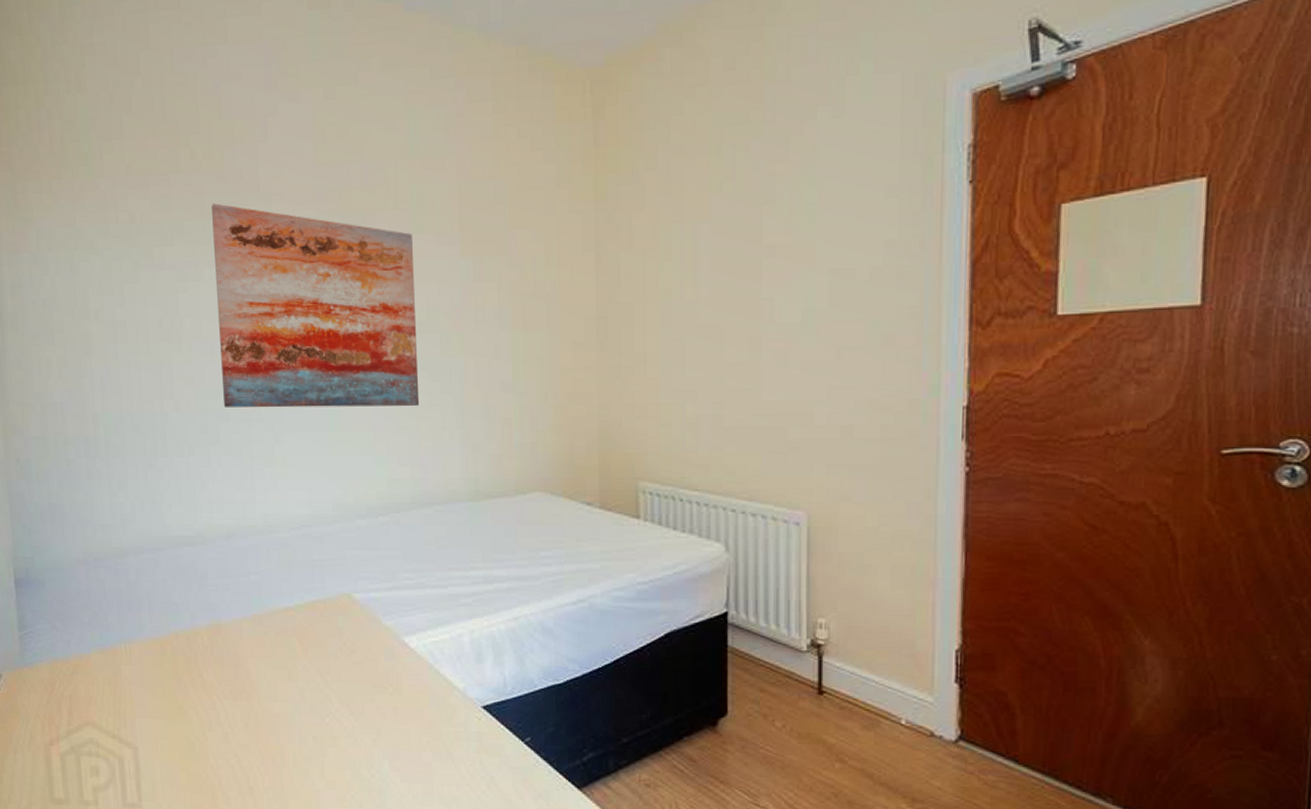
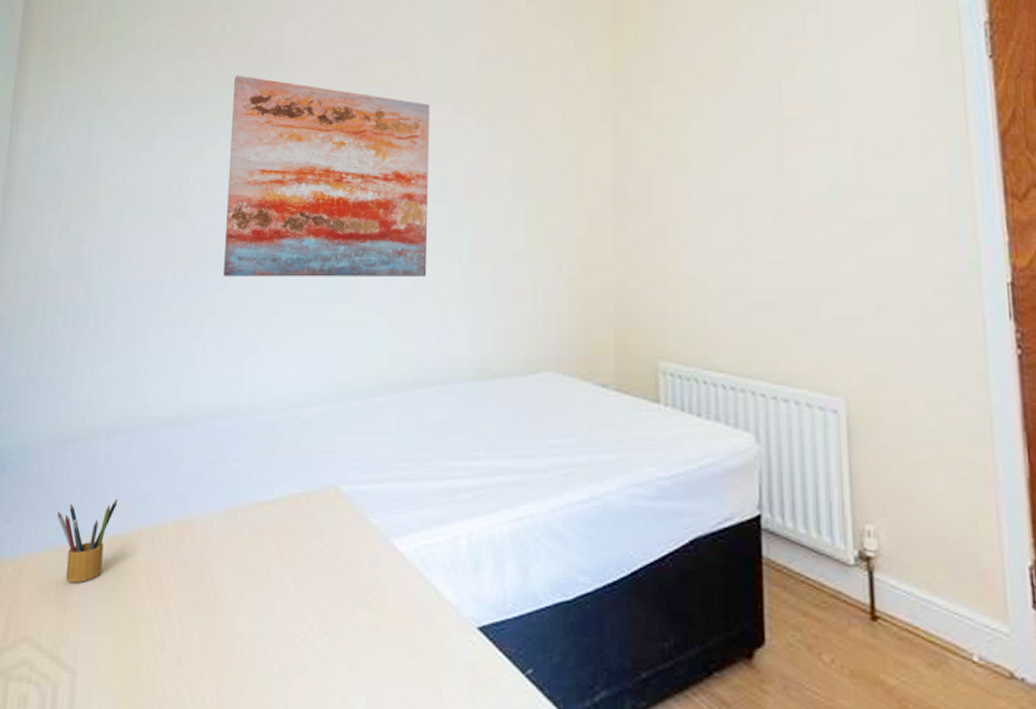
pencil box: none [100,608,153,678] -> present [57,499,118,584]

